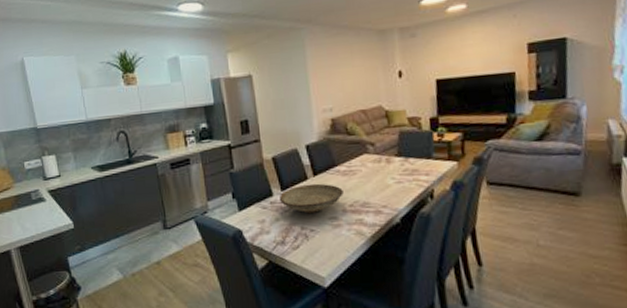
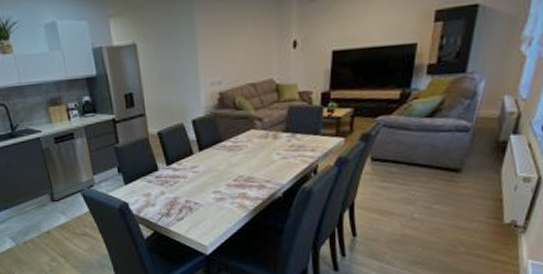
decorative bowl: present [278,183,343,214] -> none [164,158,228,188]

